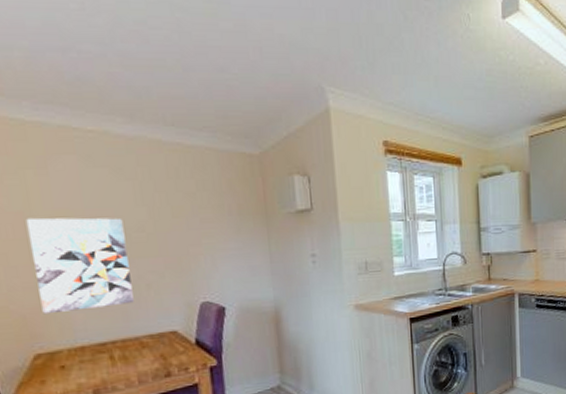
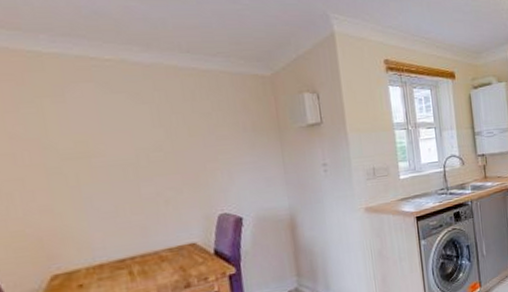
wall art: present [25,217,134,315] -> none [42,139,153,236]

